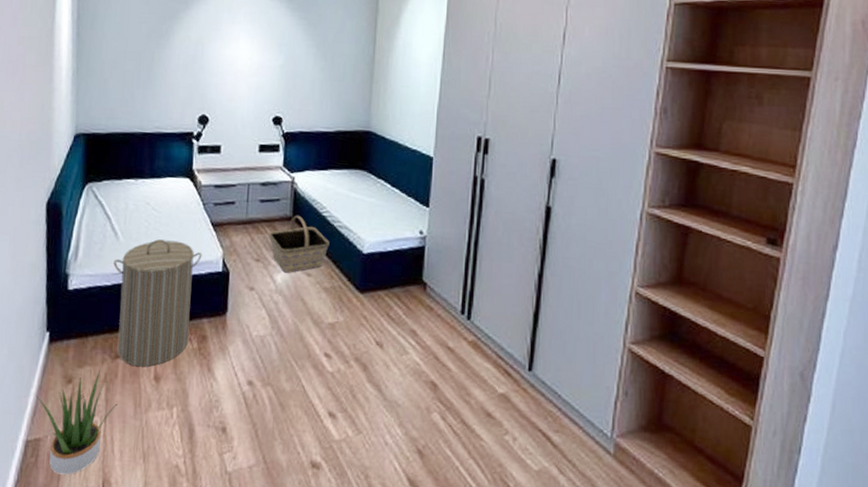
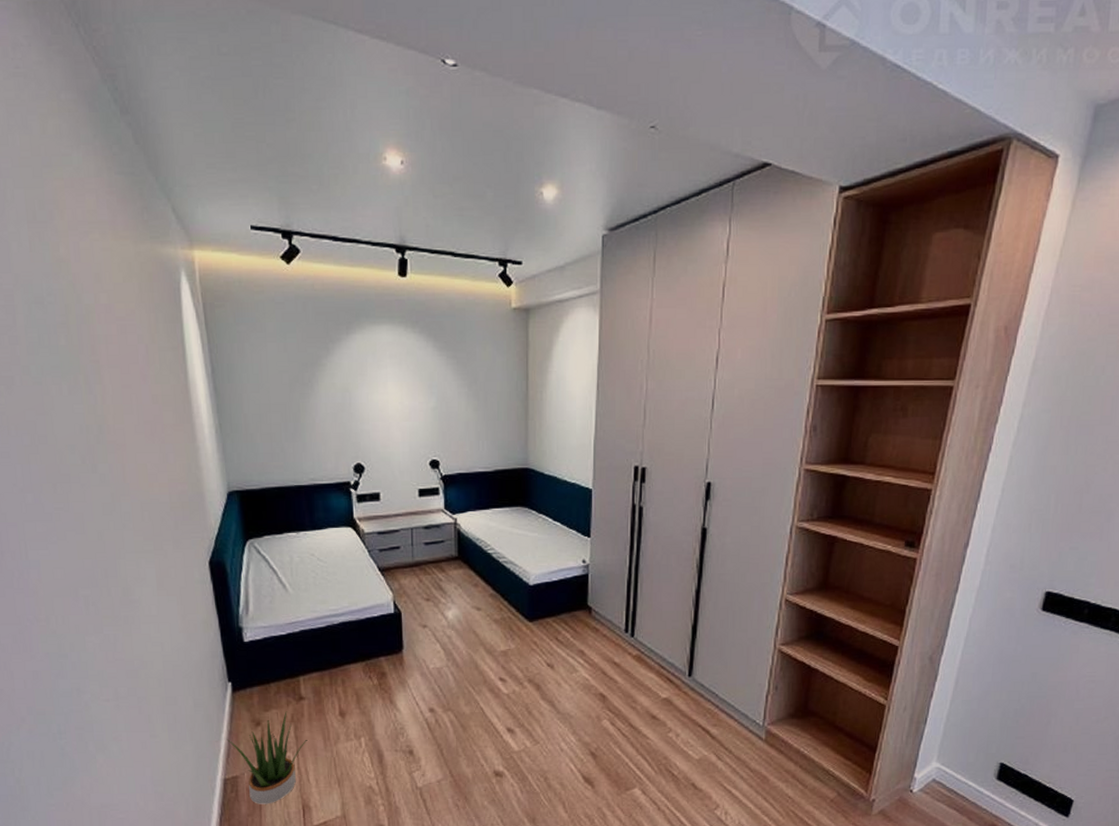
laundry hamper: present [113,239,202,367] -> none [285,588,373,705]
basket: present [269,215,330,273] -> none [436,554,496,609]

